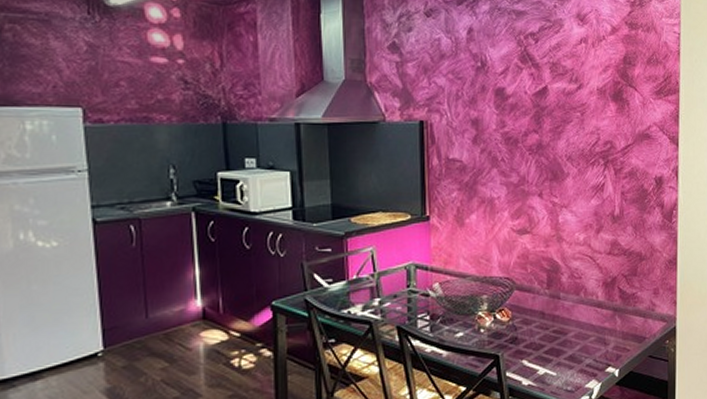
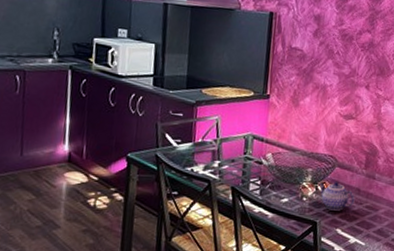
teapot: none [497,306,540,340] -> present [319,181,355,211]

